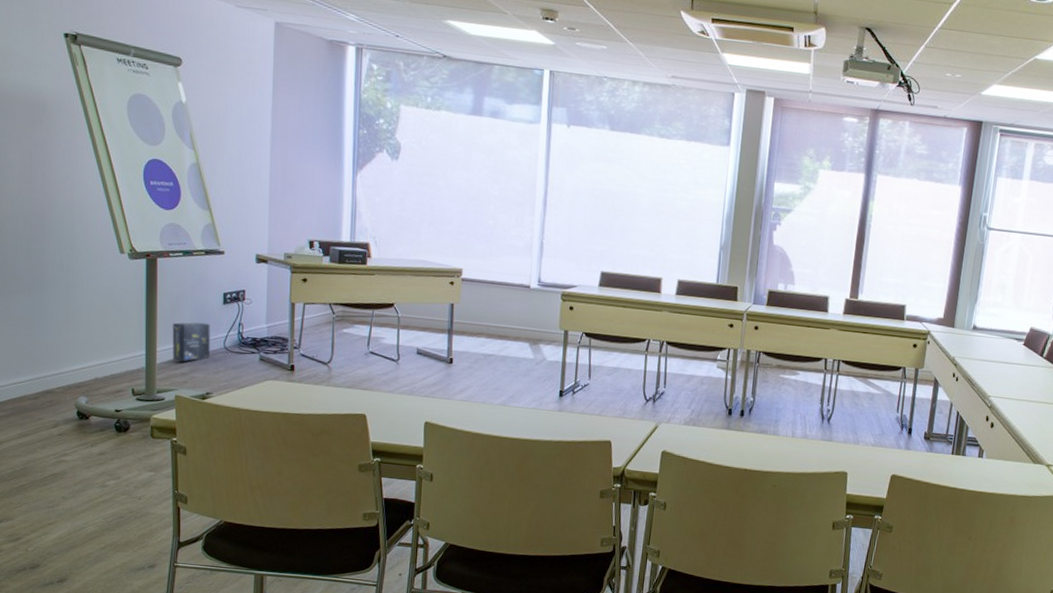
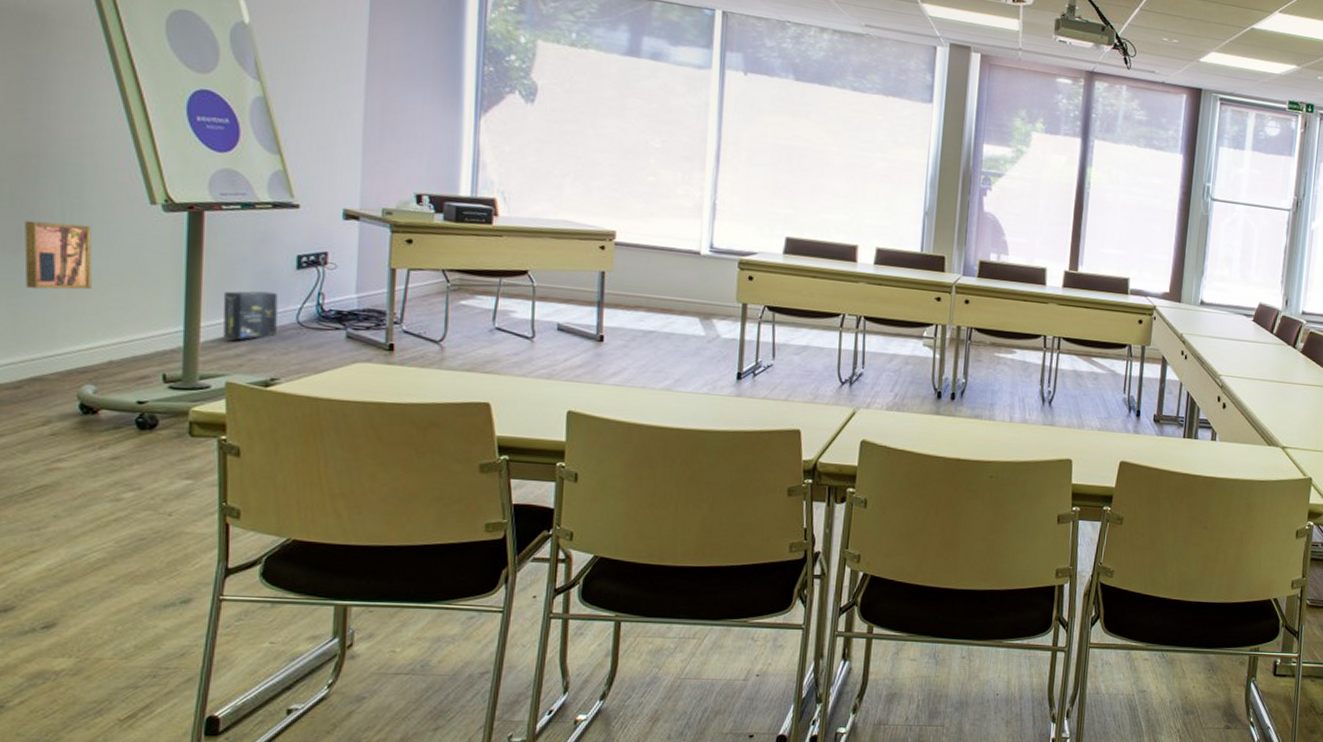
wall art: none [37,268,82,322] -> present [24,220,93,290]

